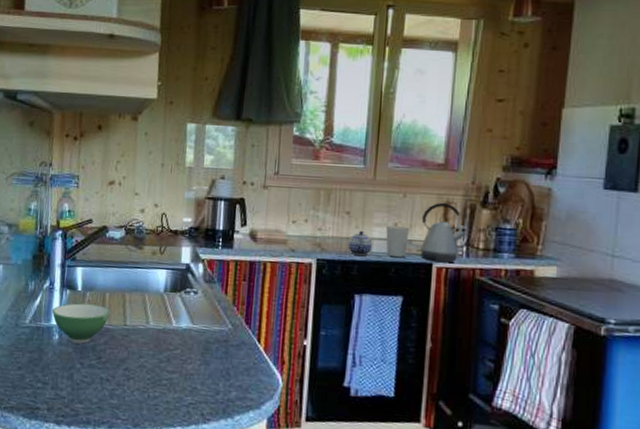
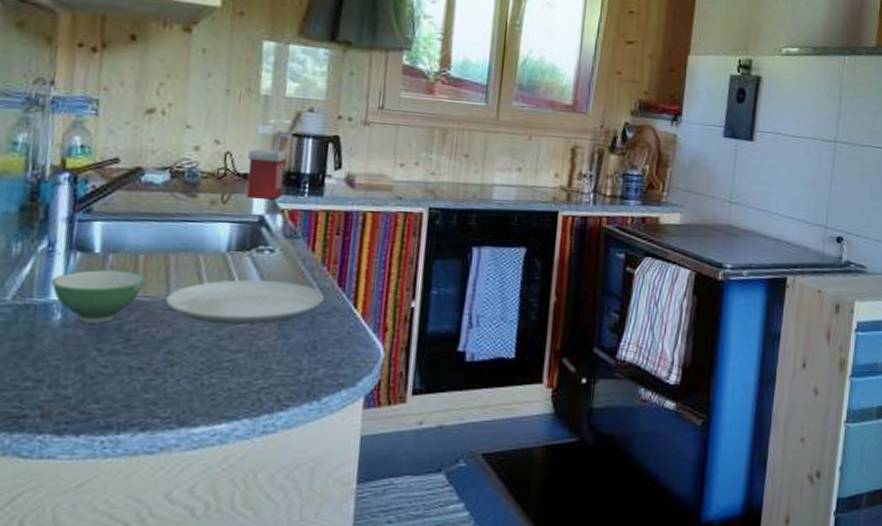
plate: none [123,315,235,352] -> present [165,279,324,325]
soap dispenser: none [177,195,210,251] -> present [247,130,293,200]
teapot: present [348,230,373,255] -> none [465,175,494,203]
cup: present [386,226,413,258] -> none [508,170,538,206]
kettle: present [416,202,466,264] -> none [541,146,594,211]

